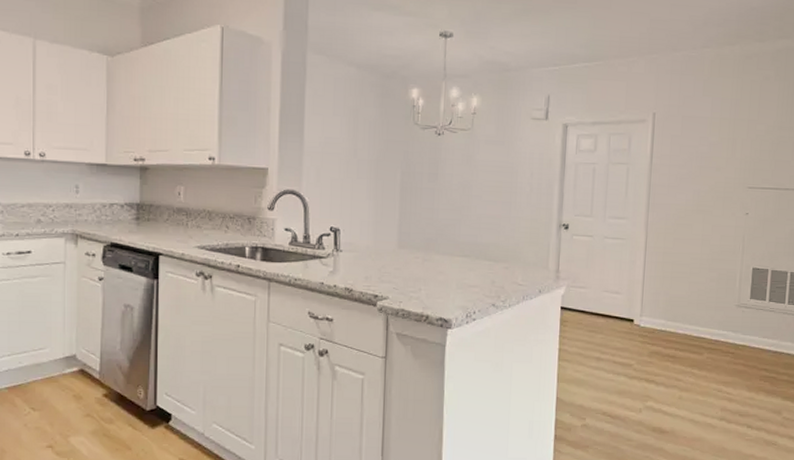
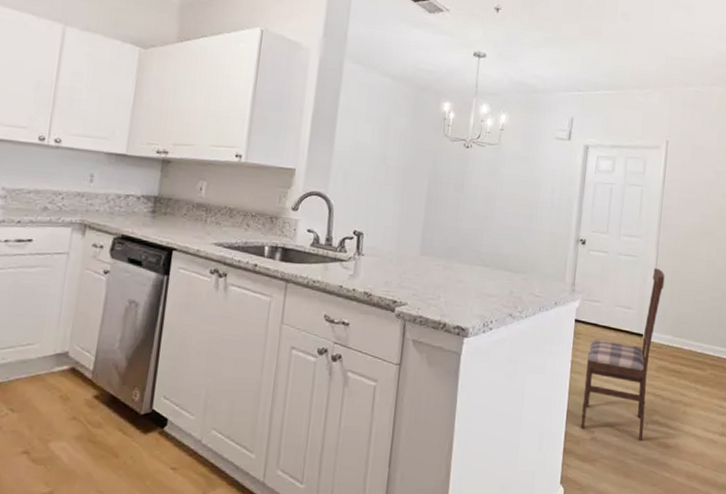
dining chair: none [571,250,656,428] -> present [580,268,665,442]

